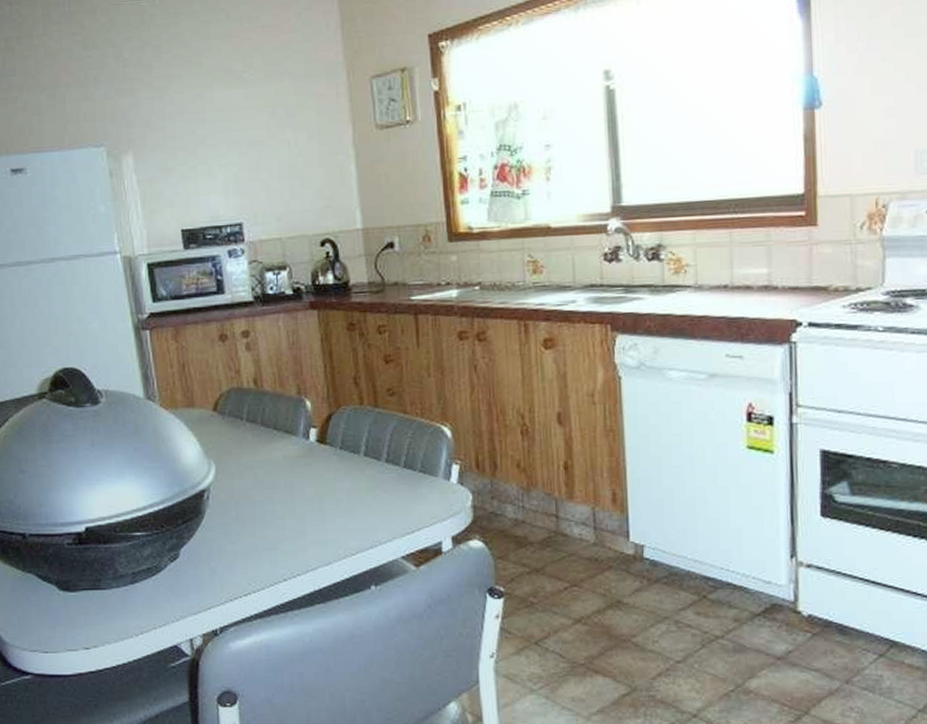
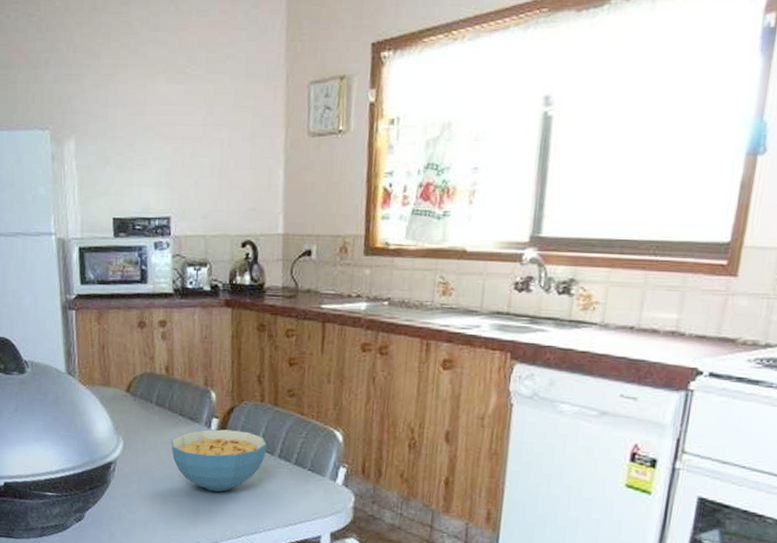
cereal bowl: none [268,438,372,508] -> present [171,429,267,492]

